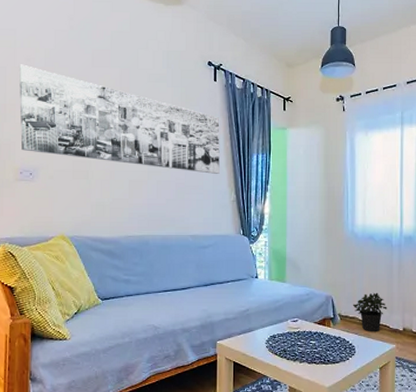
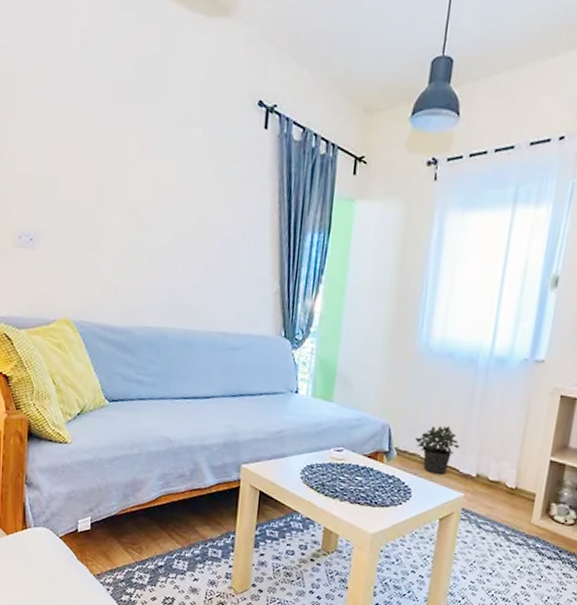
wall art: present [18,64,220,174] -> none [19,94,268,256]

